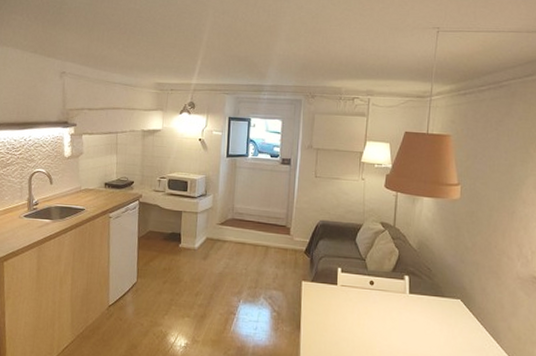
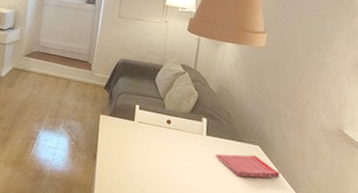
dish towel: none [419,309,482,333] -> present [215,153,280,179]

